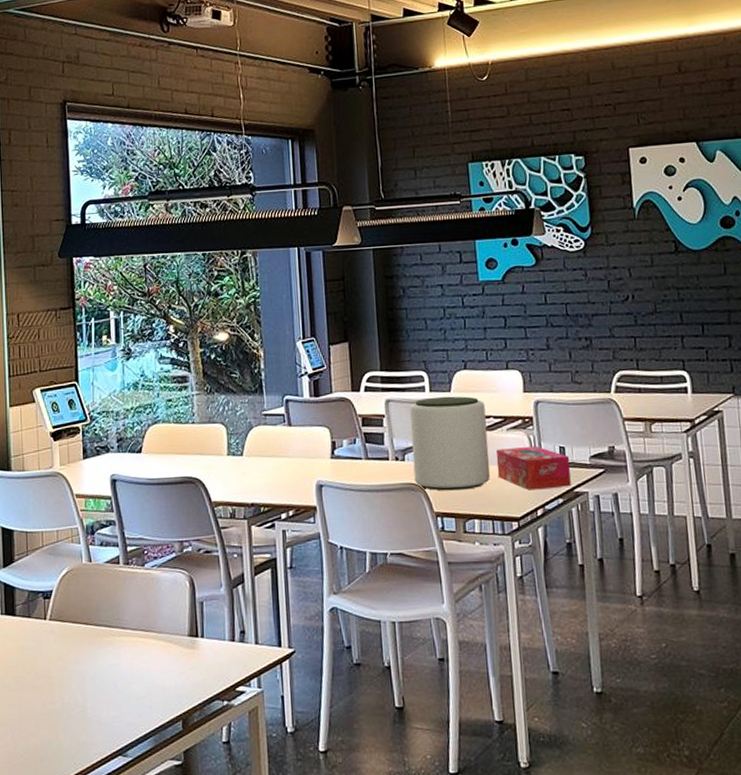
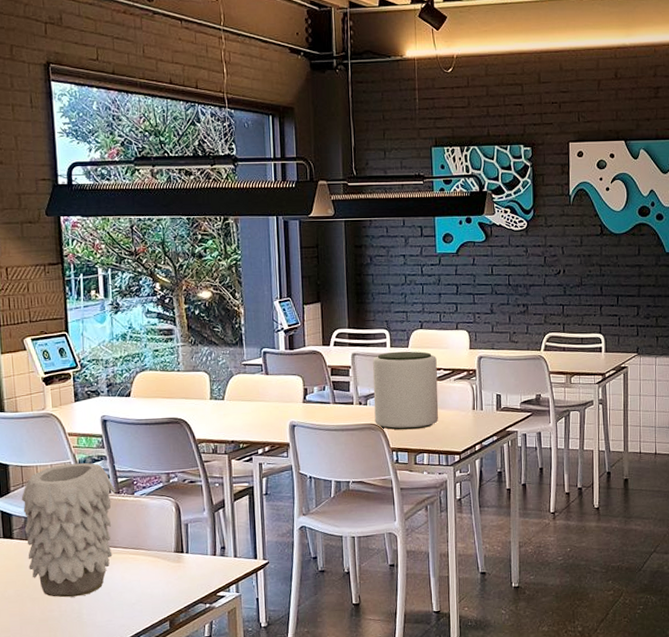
vase: none [25,529,124,687] -> present [21,463,115,598]
tissue box: present [496,445,571,490] -> none [444,393,505,430]

